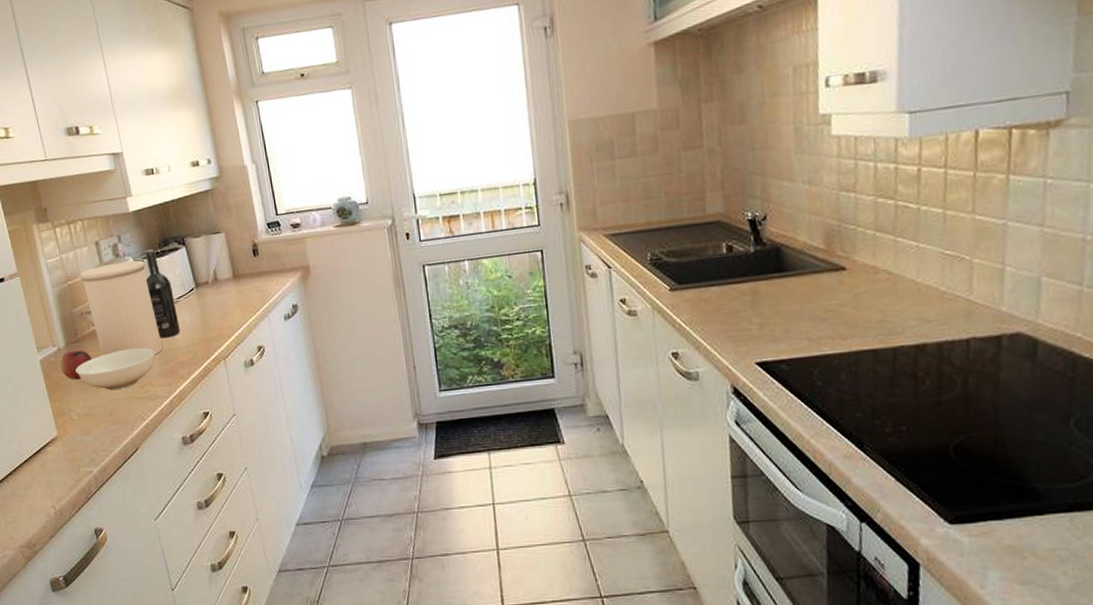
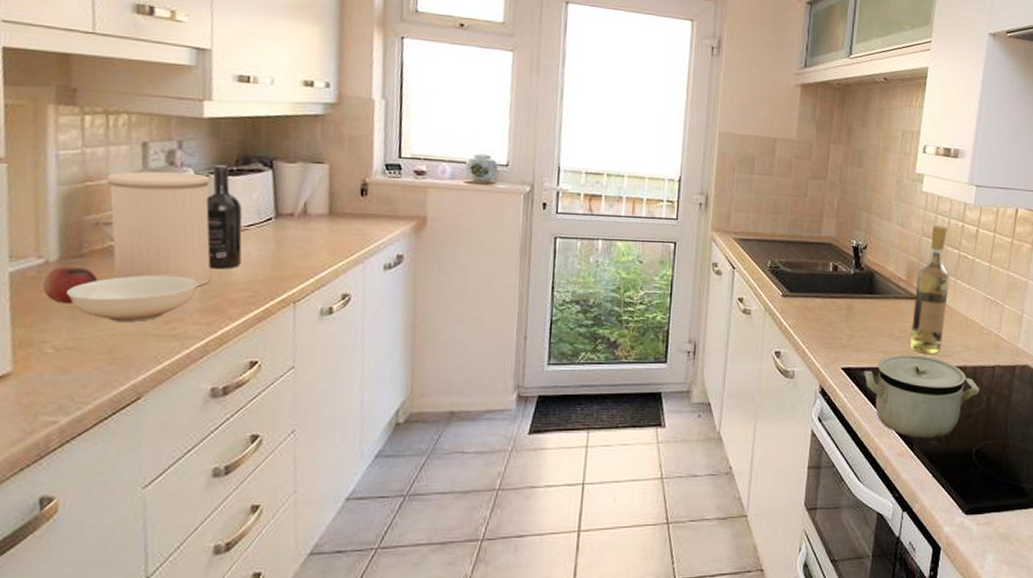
saucepan: none [784,336,949,437] -> present [863,354,979,439]
bottle: none [840,172,888,335] -> present [909,225,950,354]

